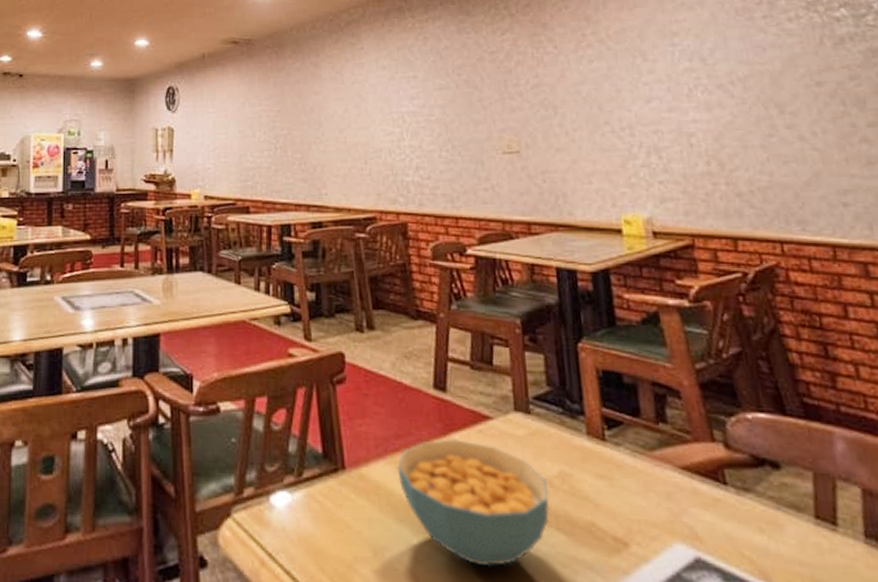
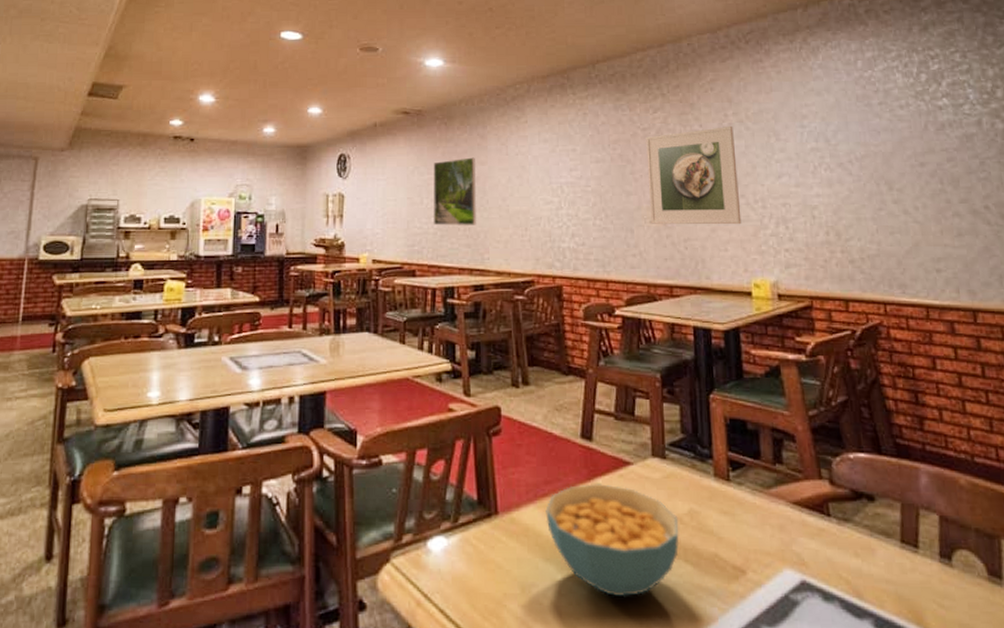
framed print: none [265,87,312,159] -> present [433,157,476,225]
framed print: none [494,47,607,155] -> present [646,127,742,225]

